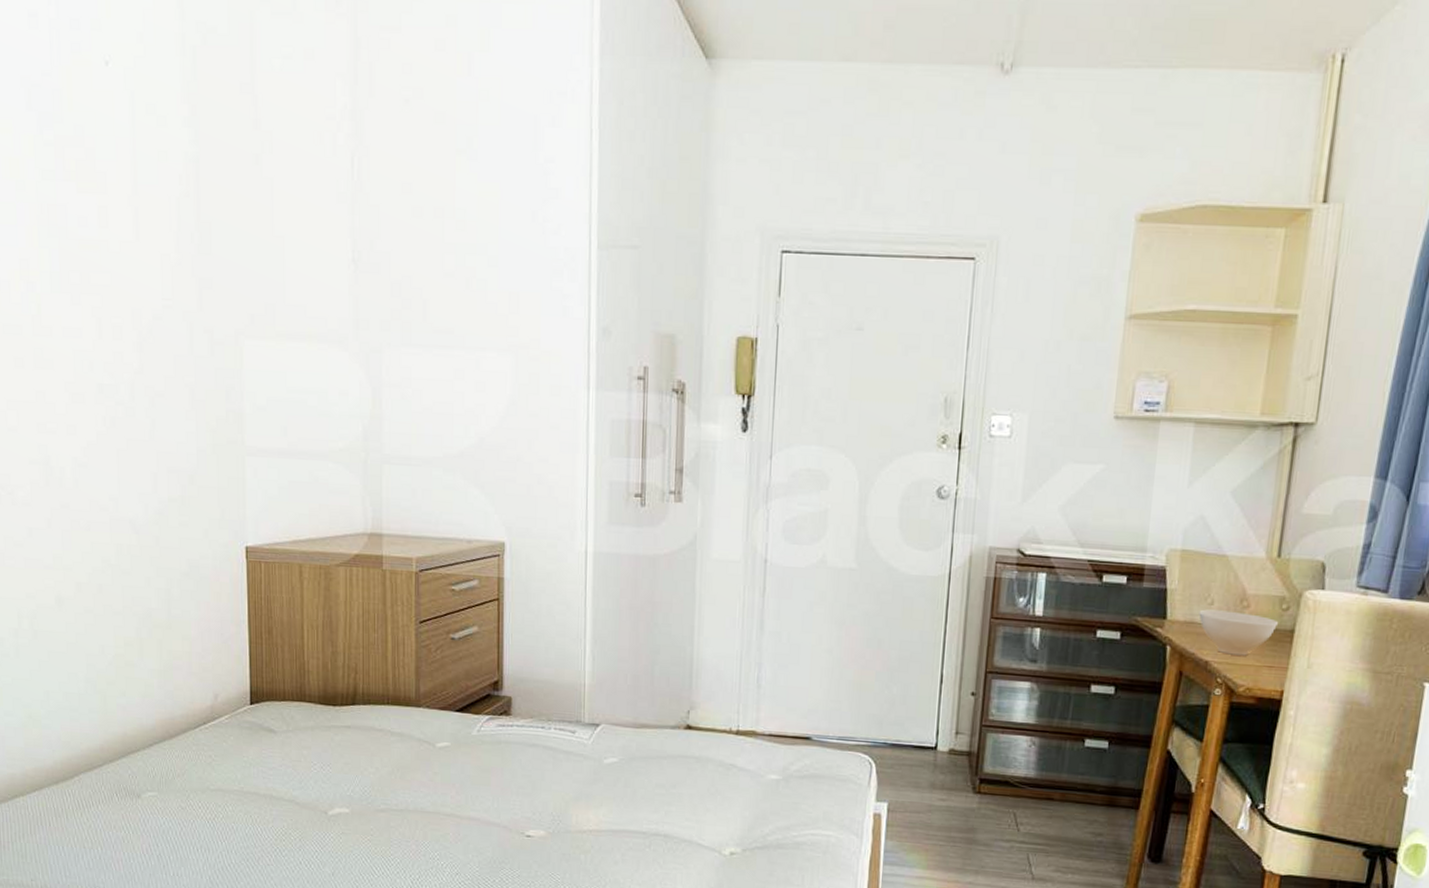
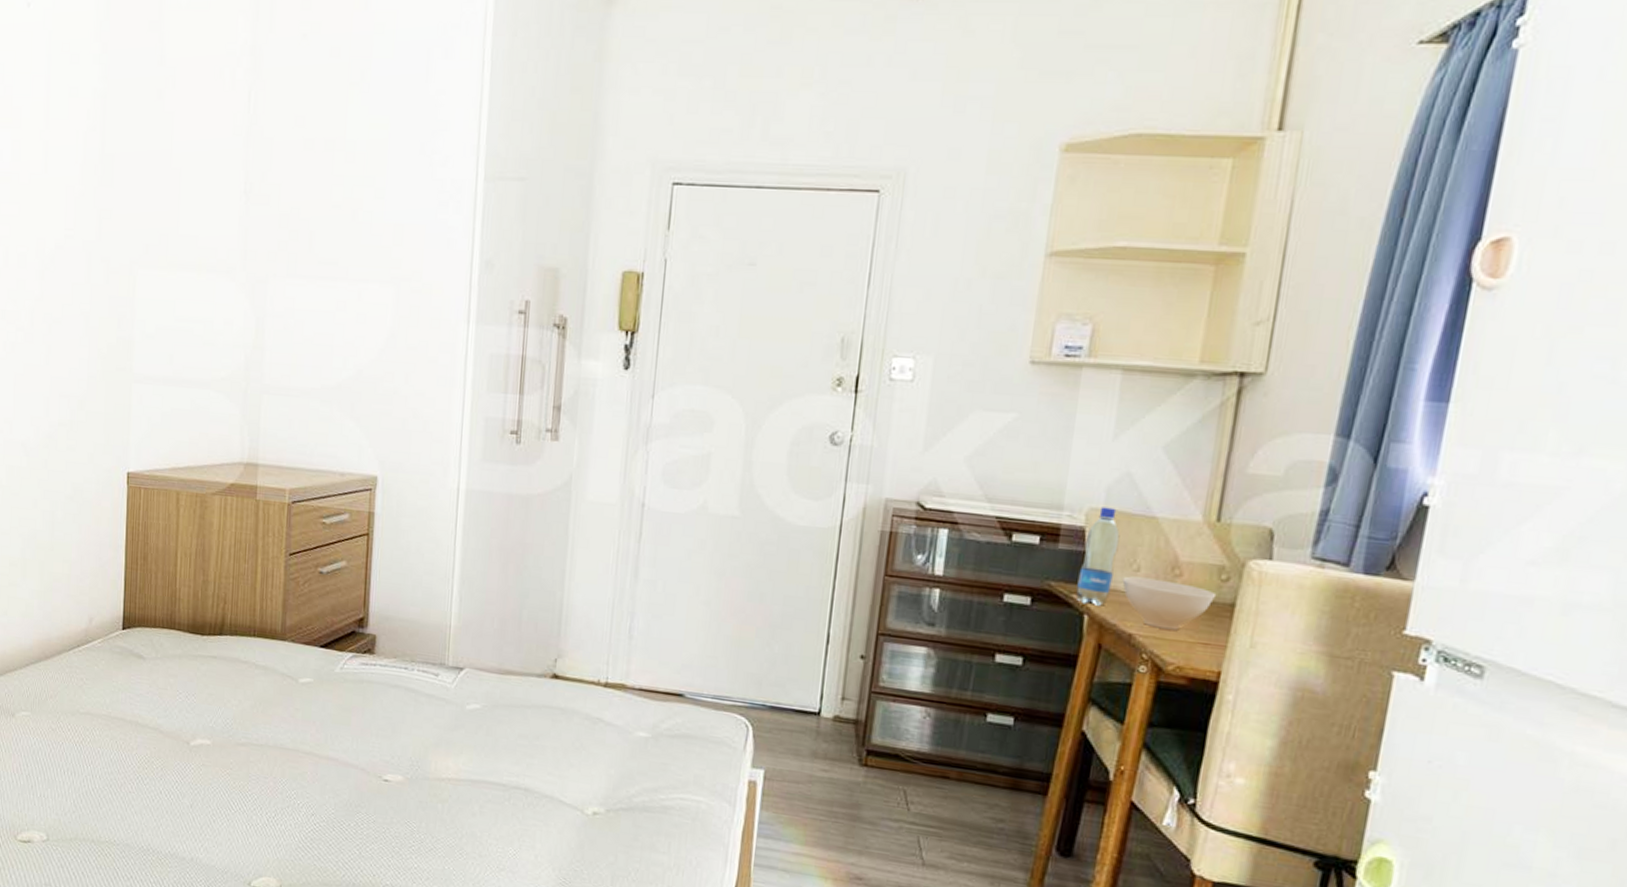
bottle: none [1159,548,1196,637] -> present [1075,507,1120,606]

